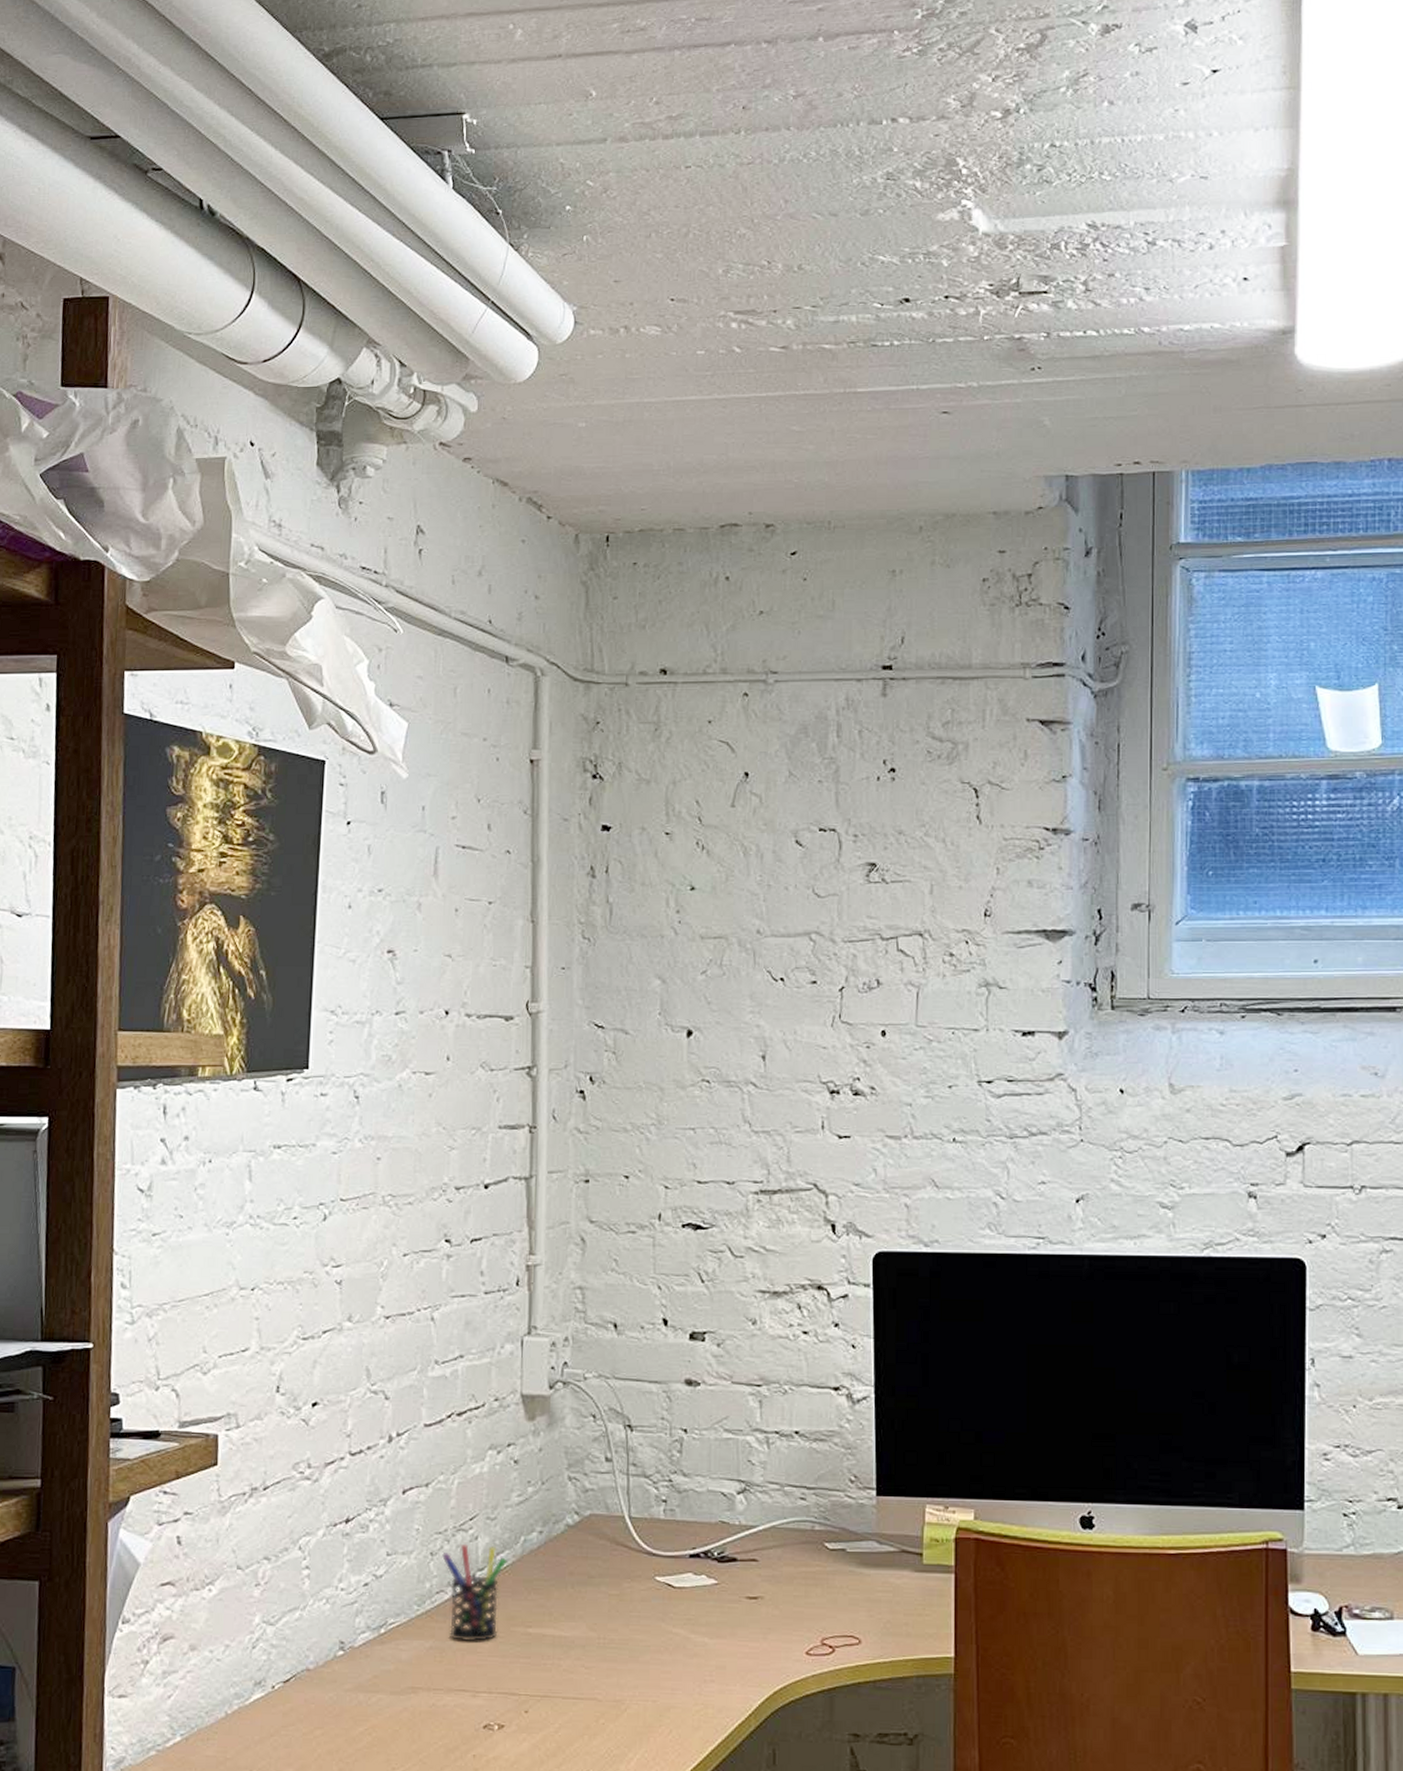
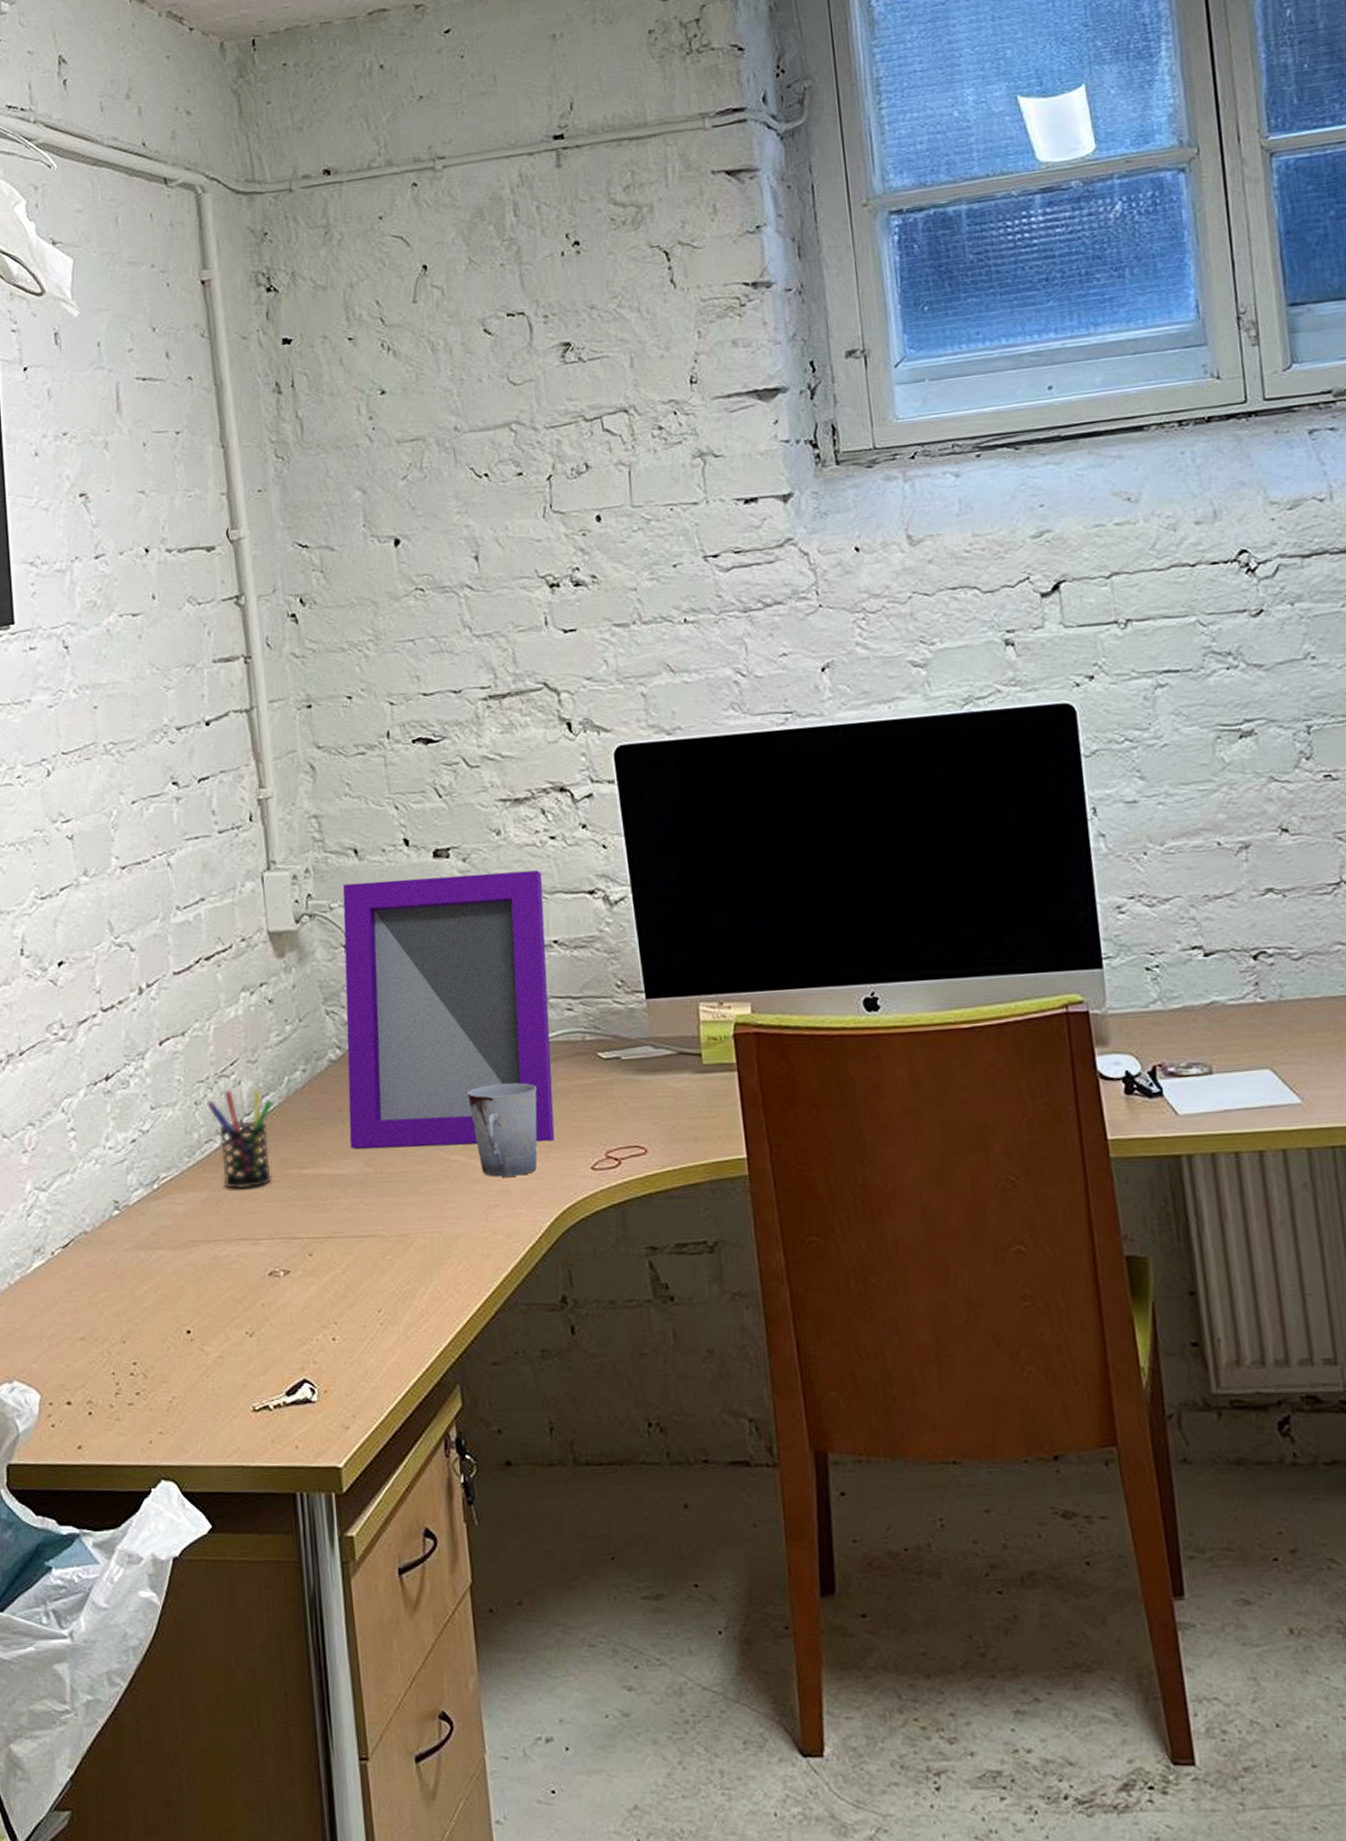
picture frame: none [577,1356,791,1624] -> present [343,870,555,1150]
cup: none [696,1563,763,1654] -> present [467,1082,538,1177]

